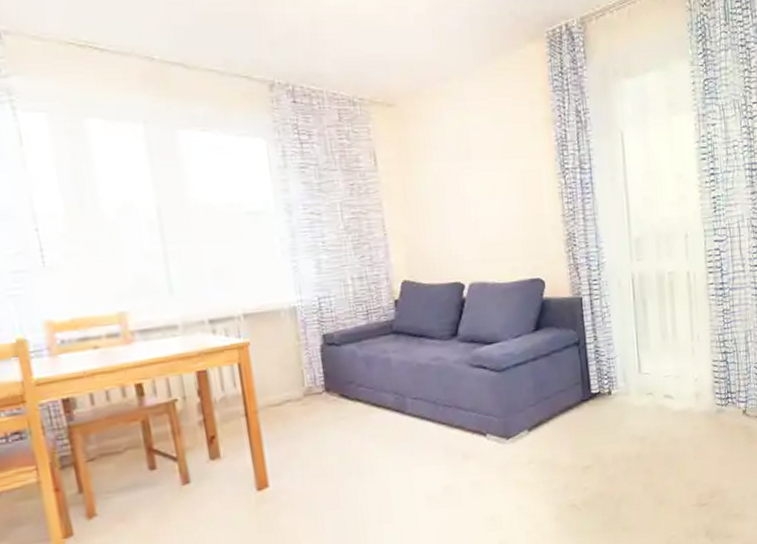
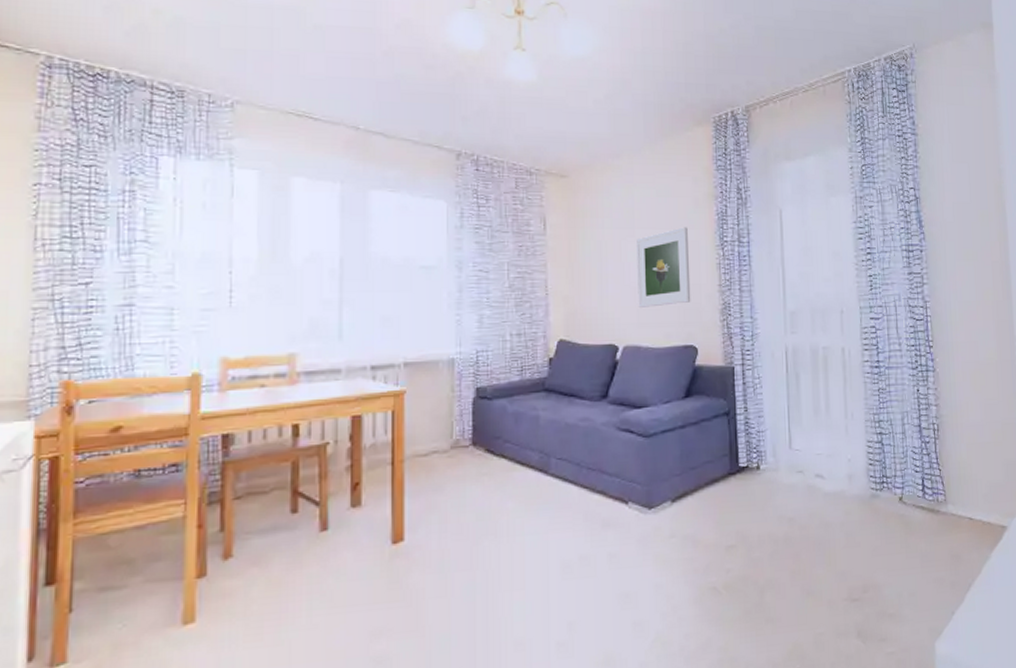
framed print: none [474,155,535,244] -> present [636,227,691,309]

